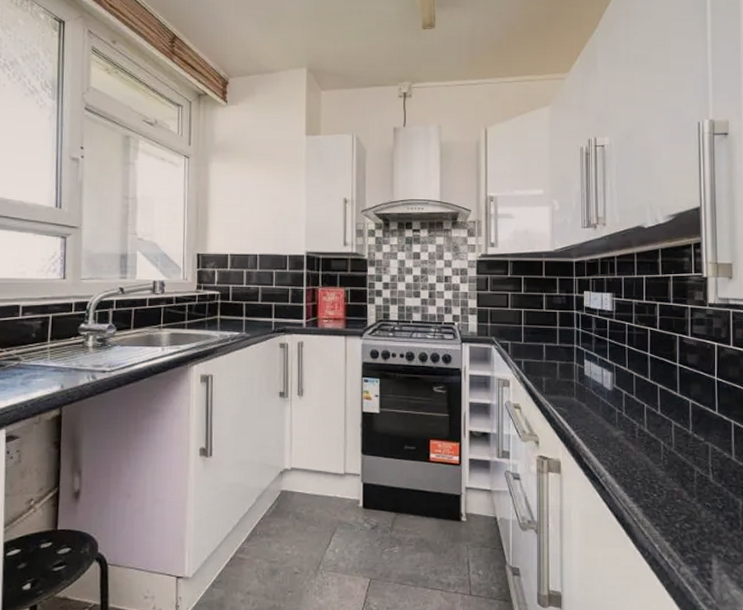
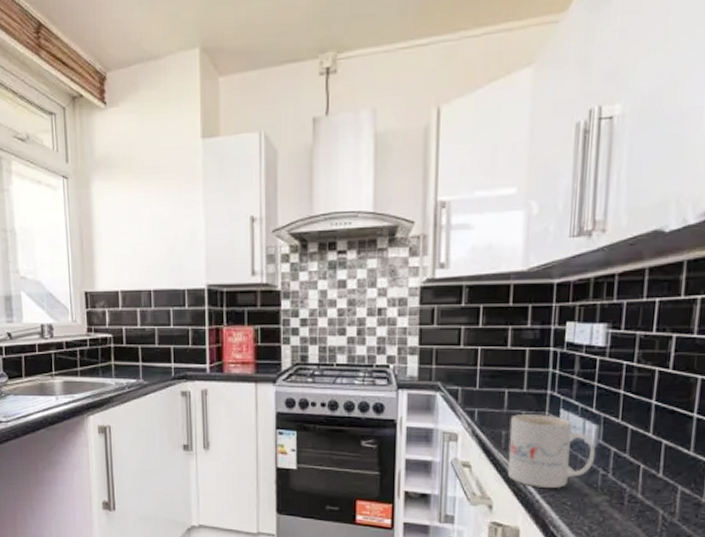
mug: none [548,364,612,426] -> present [507,414,596,489]

